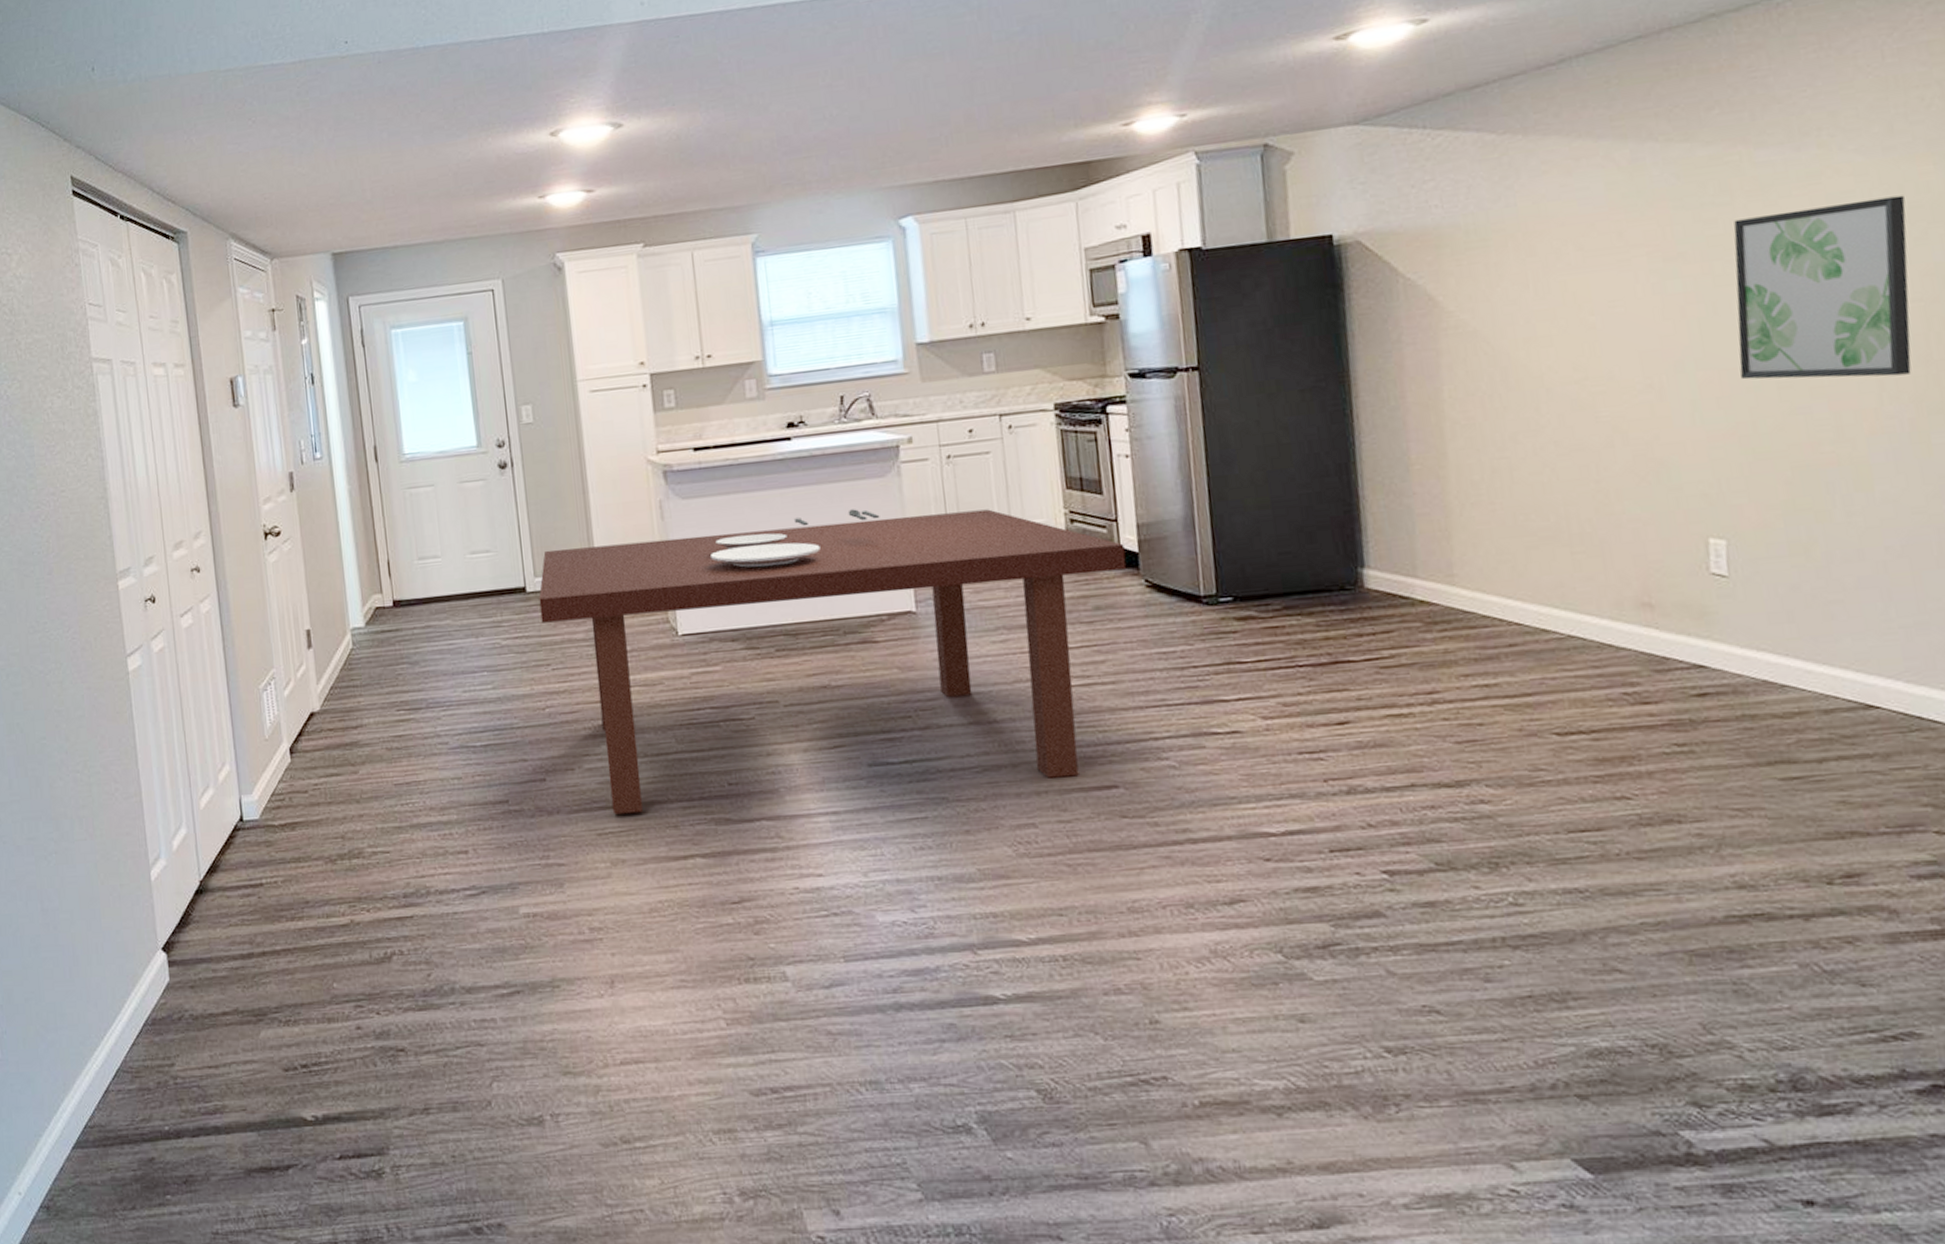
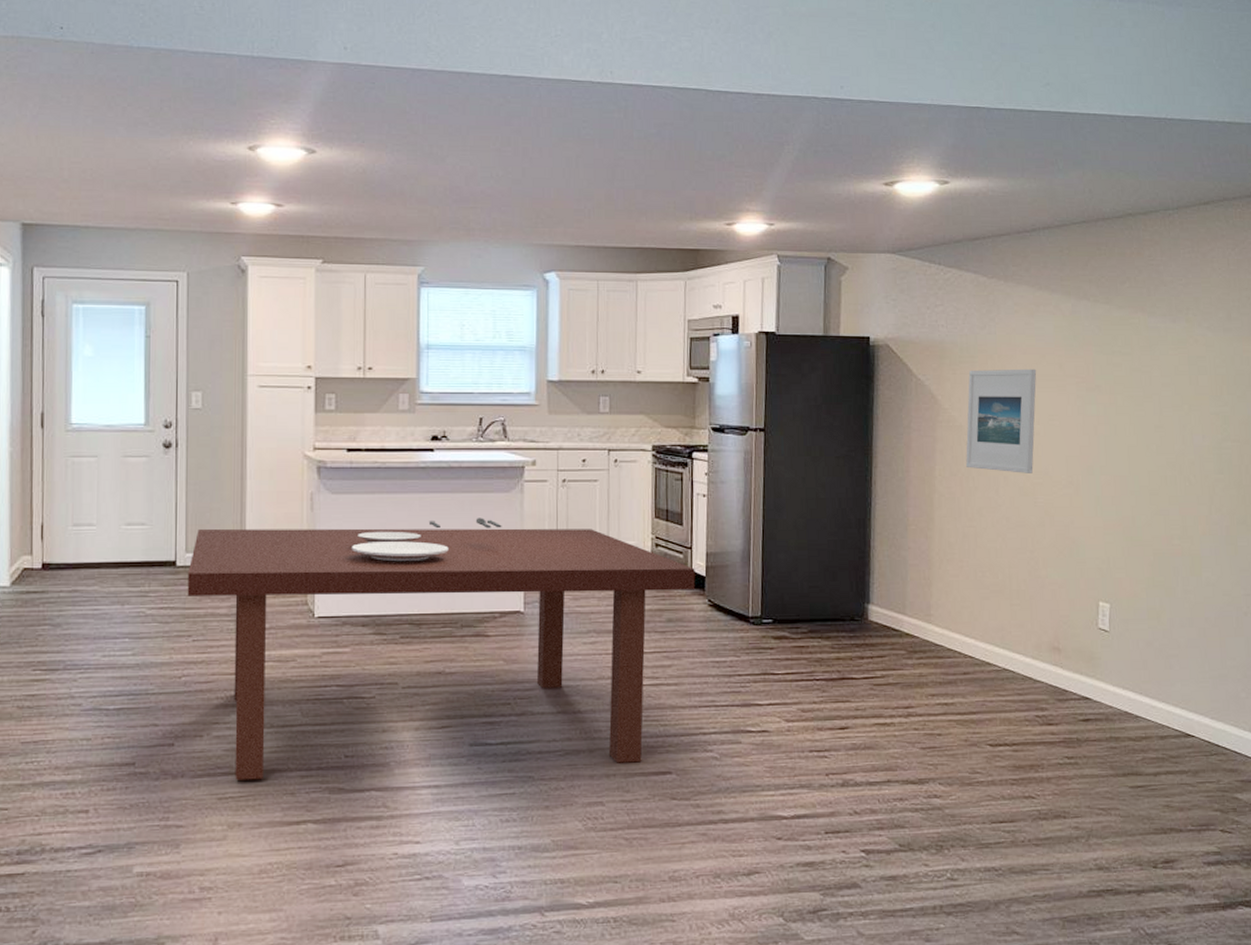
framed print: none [1480,243,1590,384] -> present [966,369,1037,473]
wall art: present [1733,195,1912,380] -> none [1127,364,1234,494]

